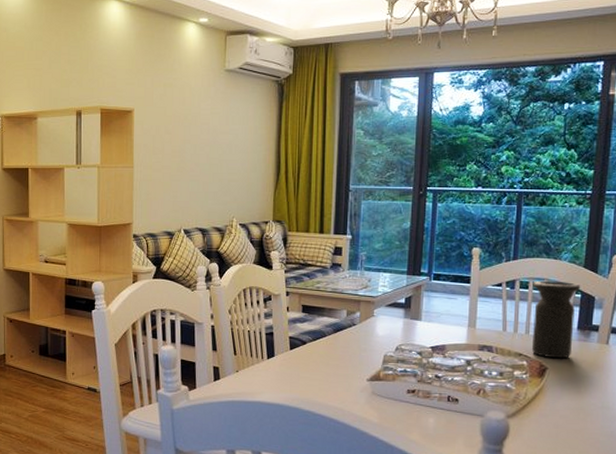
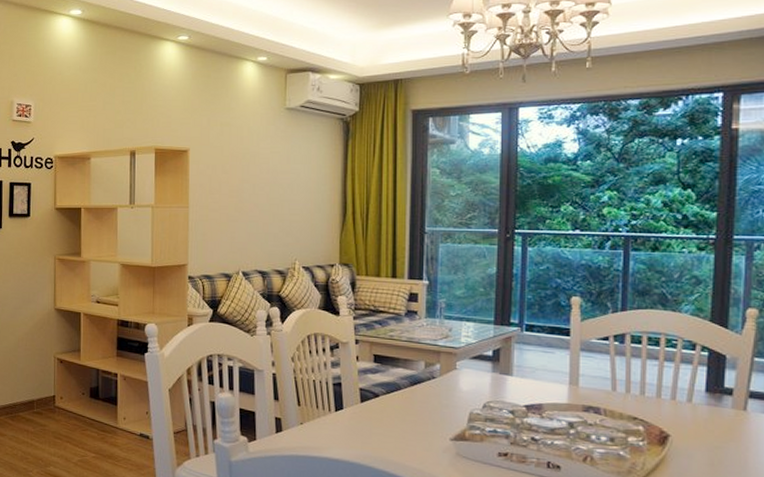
vase: present [531,280,581,359] -> none [647,335,708,425]

